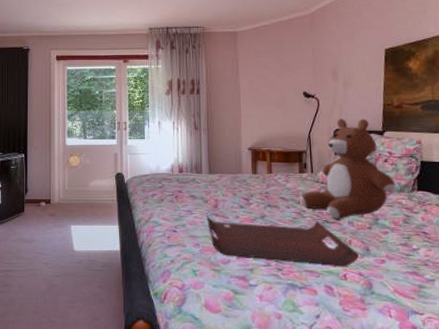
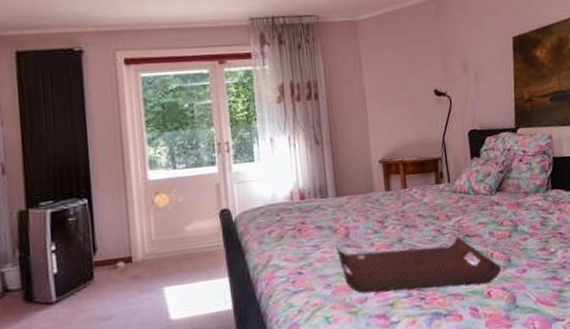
teddy bear: present [299,118,396,219] -> none [438,116,532,232]

